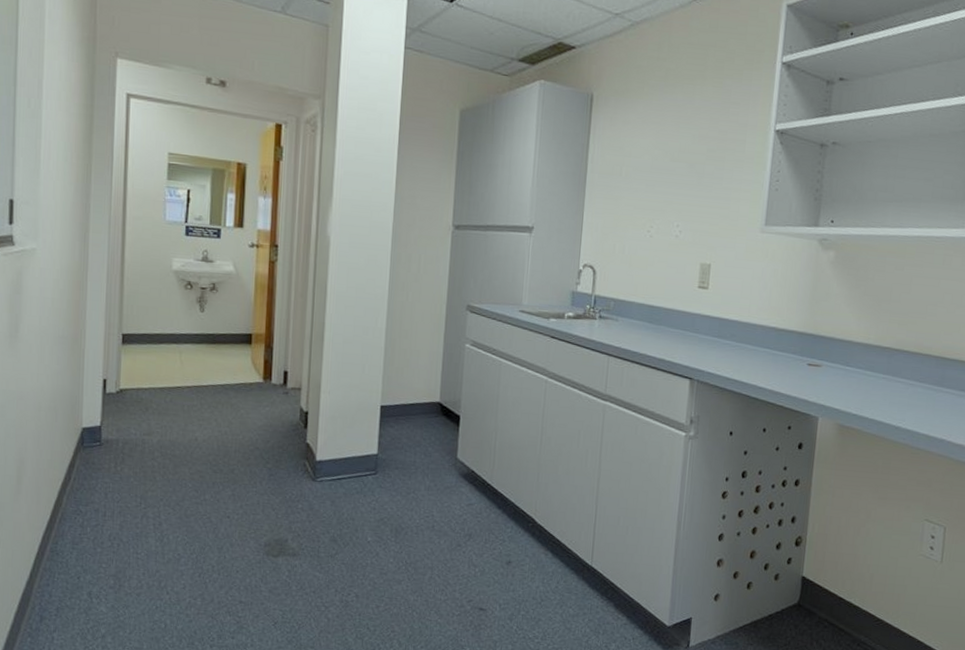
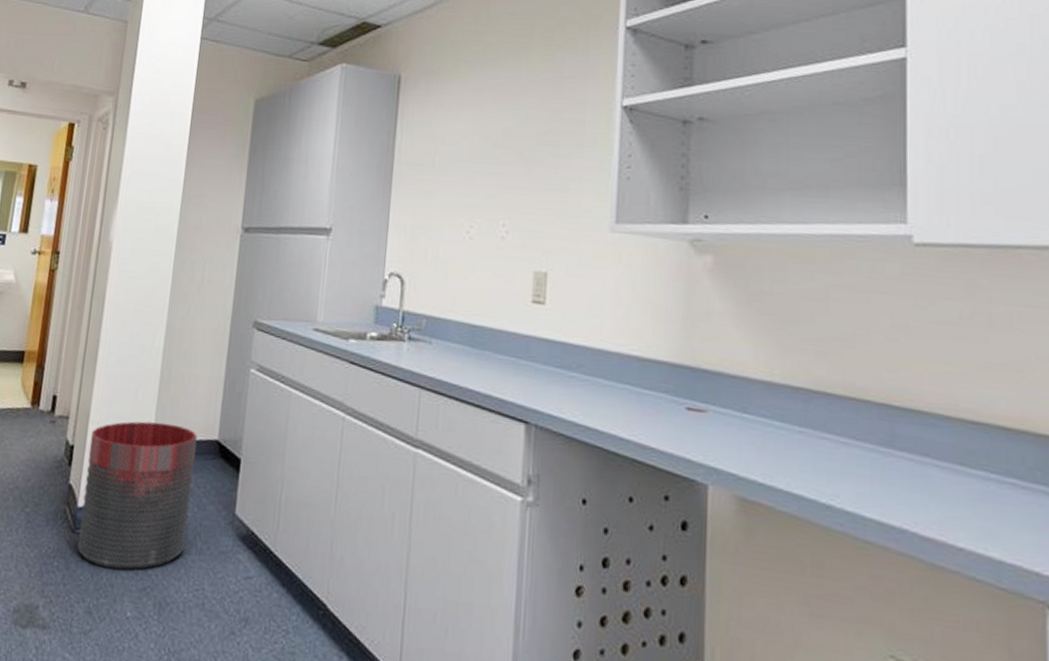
trash can: none [319,389,421,507] -> present [77,421,197,570]

